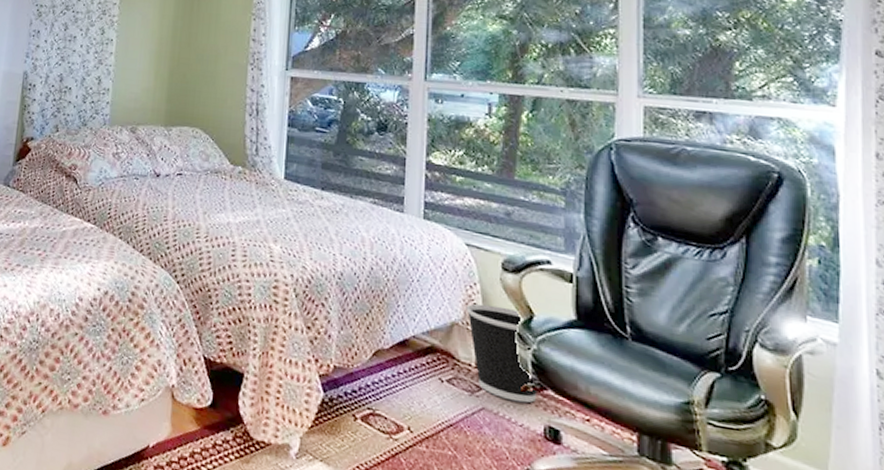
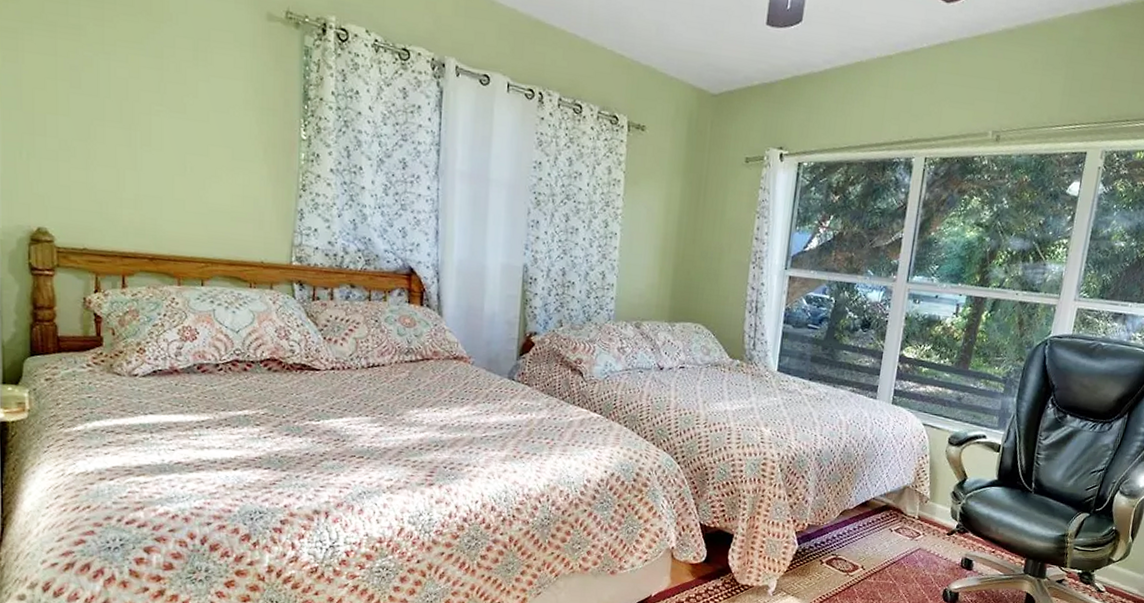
wastebasket: present [466,303,537,403] -> none [916,471,961,543]

